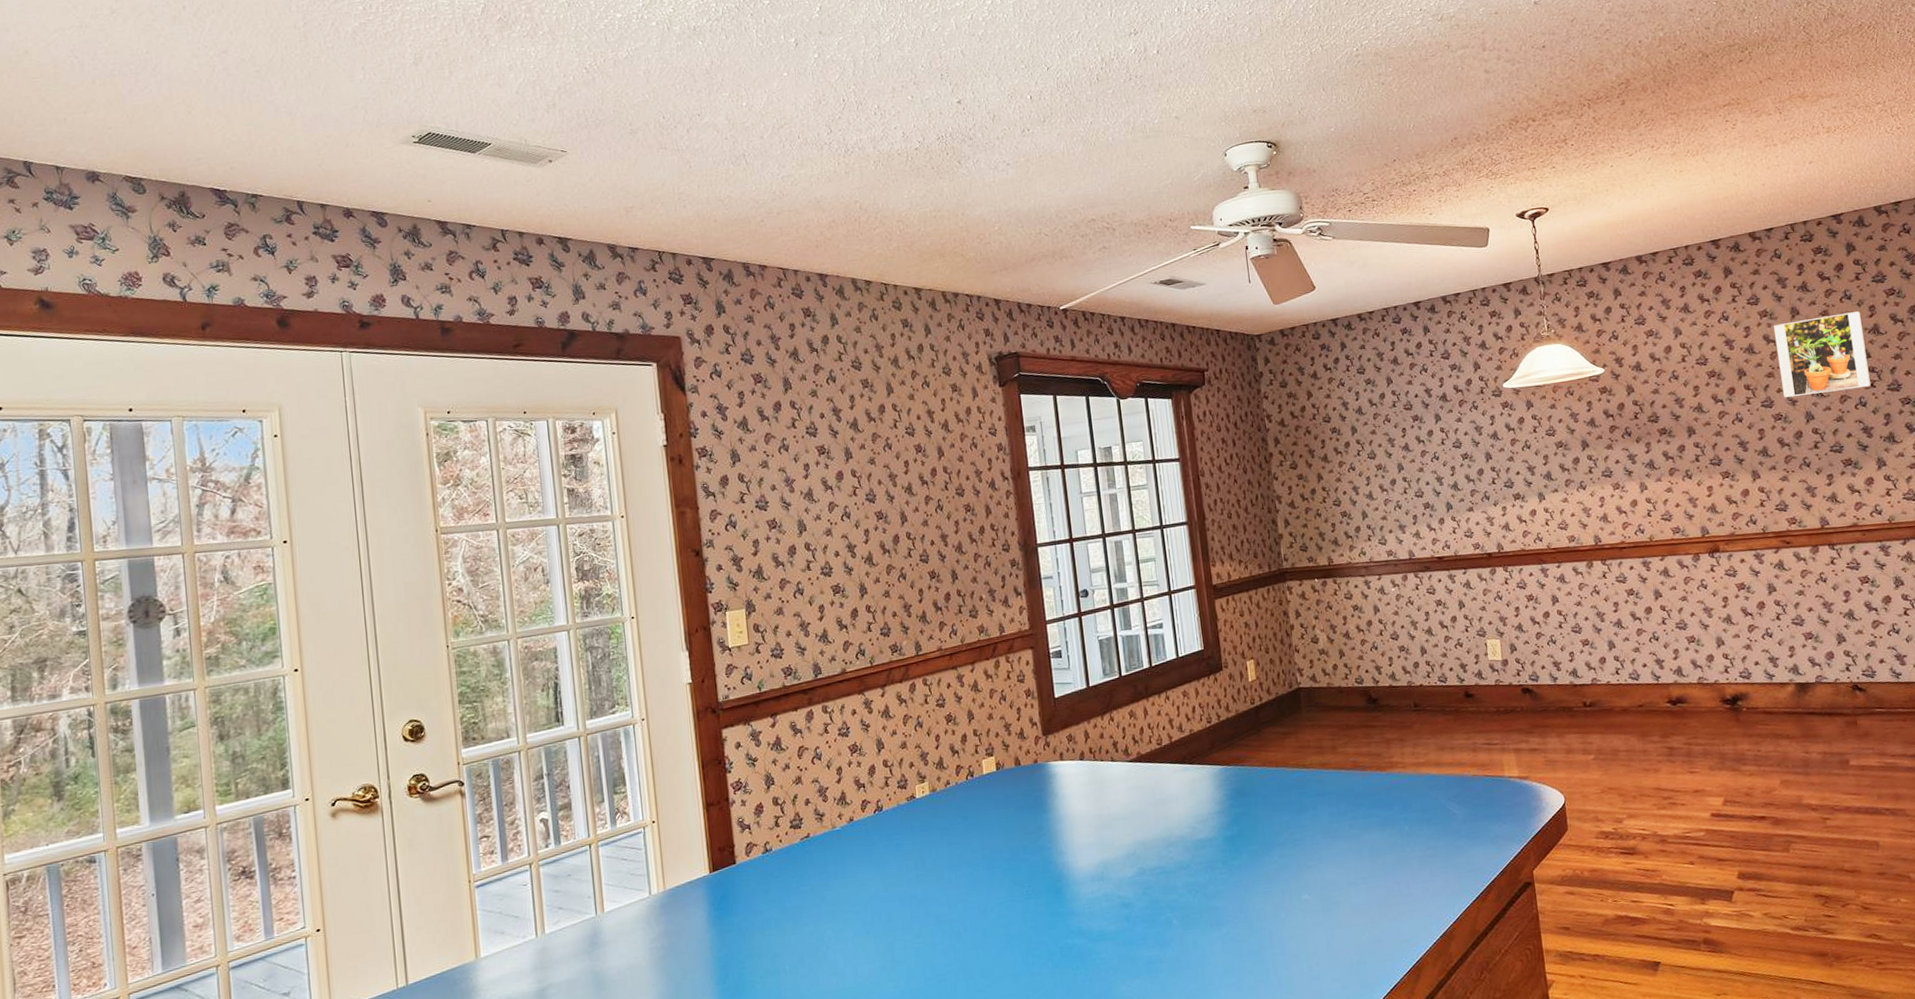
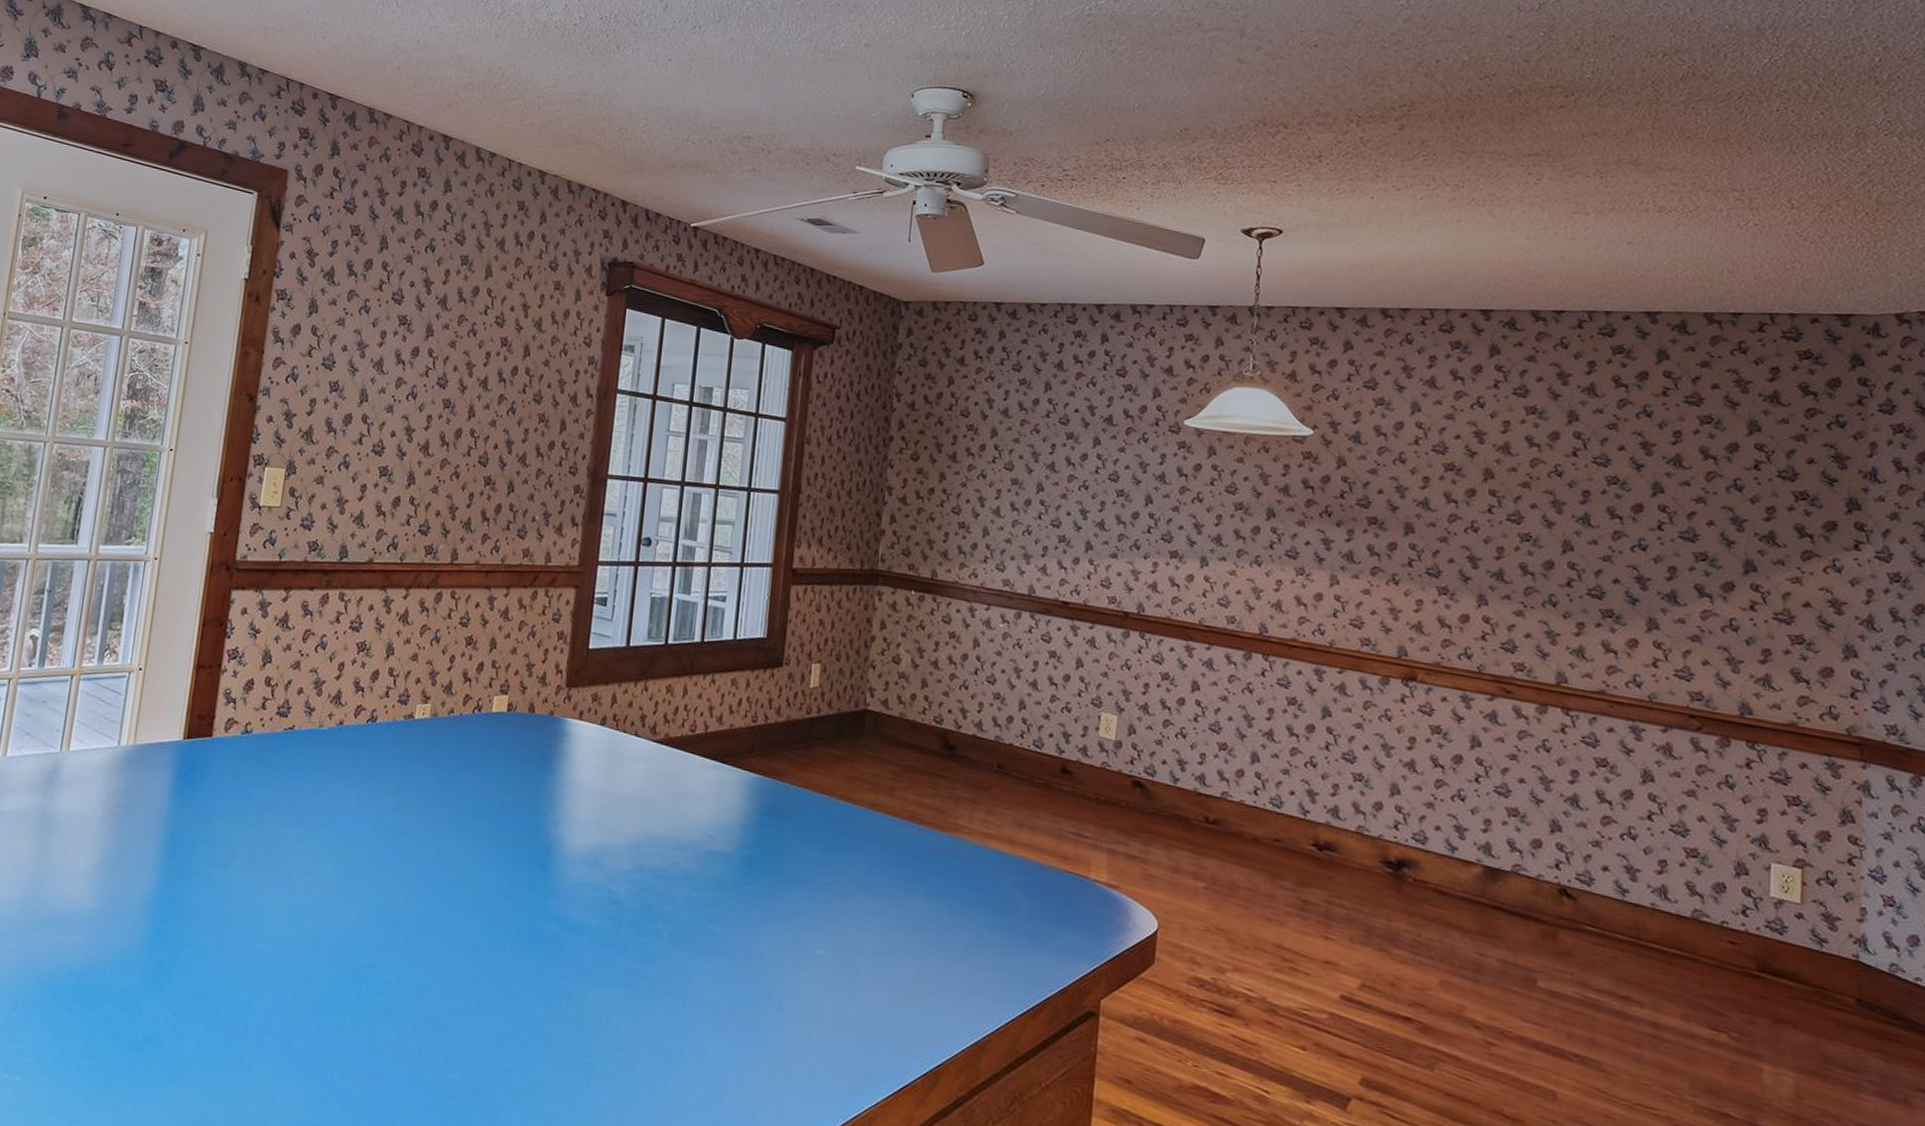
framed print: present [1773,311,1871,398] -> none [1539,426,1660,528]

